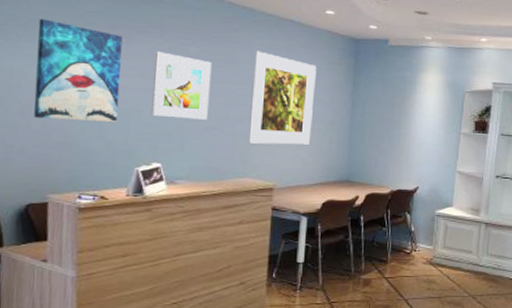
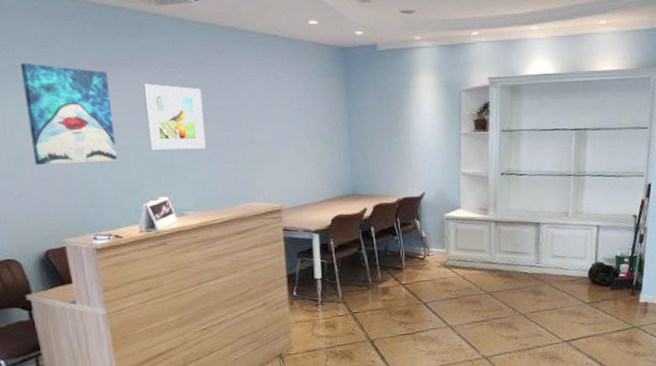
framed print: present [248,50,317,145] -> none [242,71,311,167]

